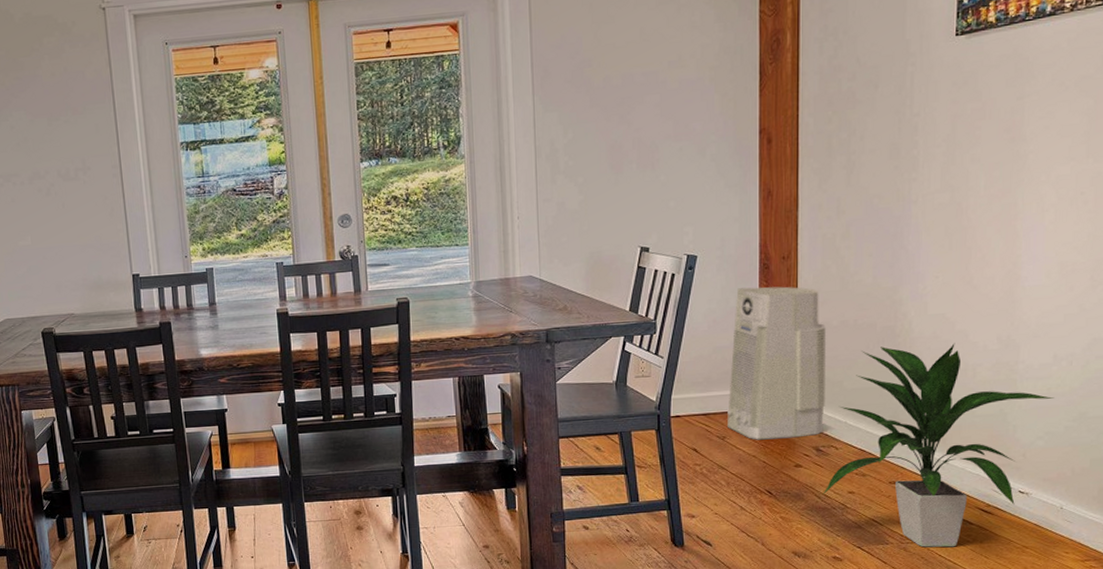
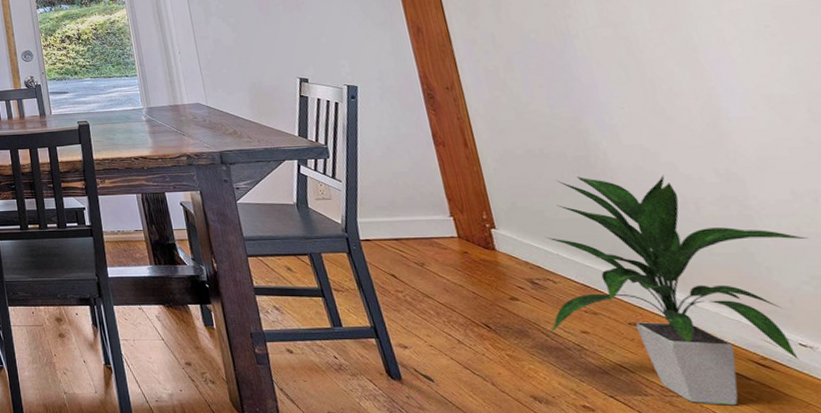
air purifier: present [727,286,826,440] -> none [405,115,534,269]

